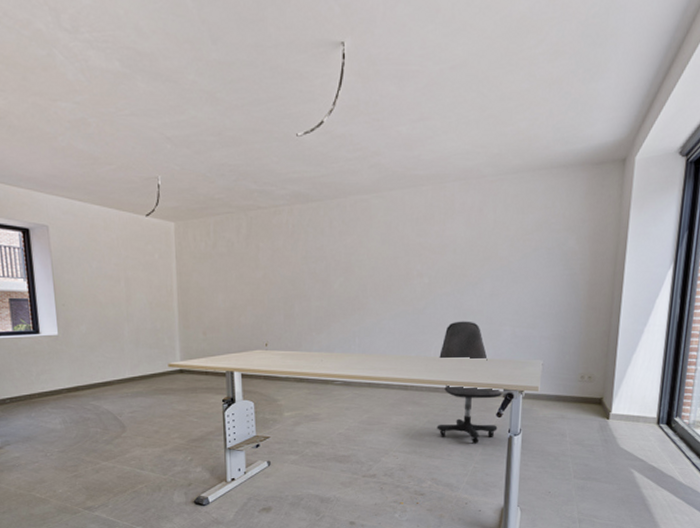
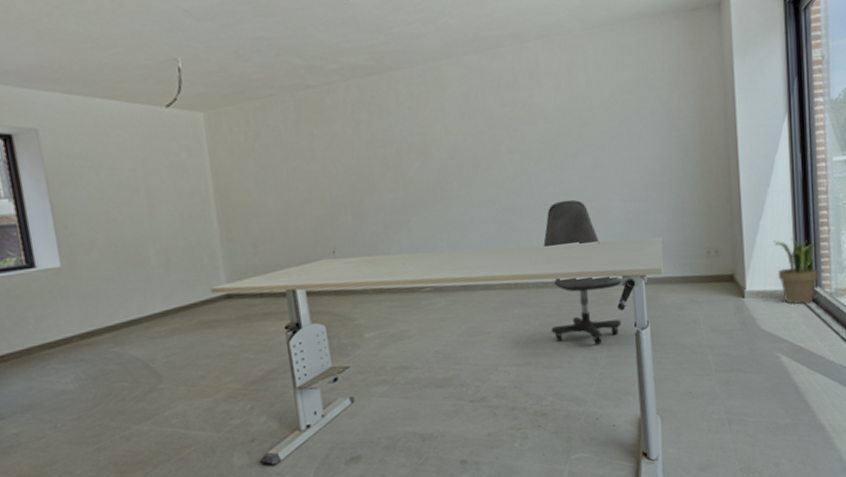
potted plant: none [642,373,684,431] -> present [773,238,818,305]

